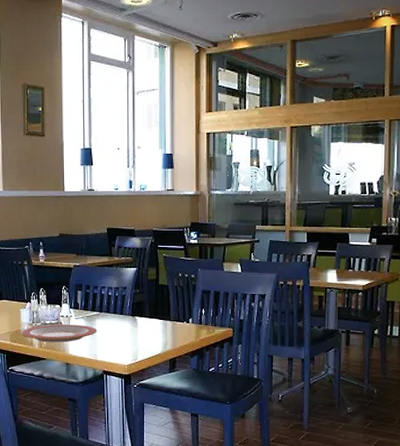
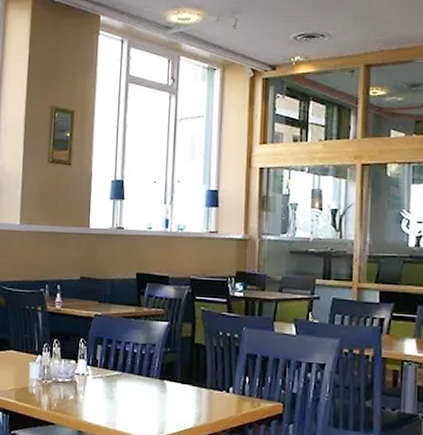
plate: present [21,324,97,343] -> none [28,383,118,406]

